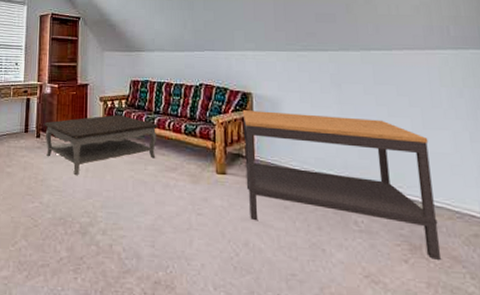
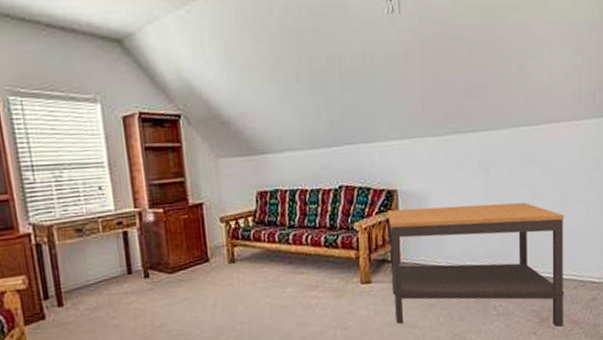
coffee table: present [44,114,158,175] -> none [152,235,295,313]

